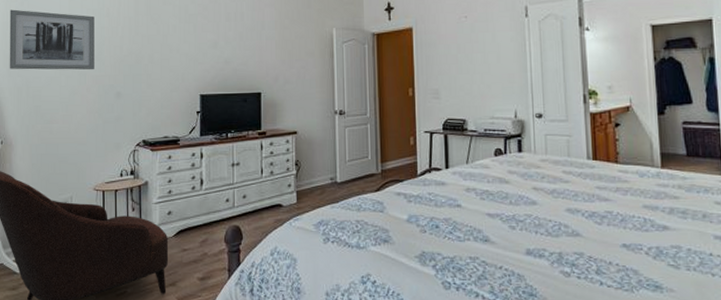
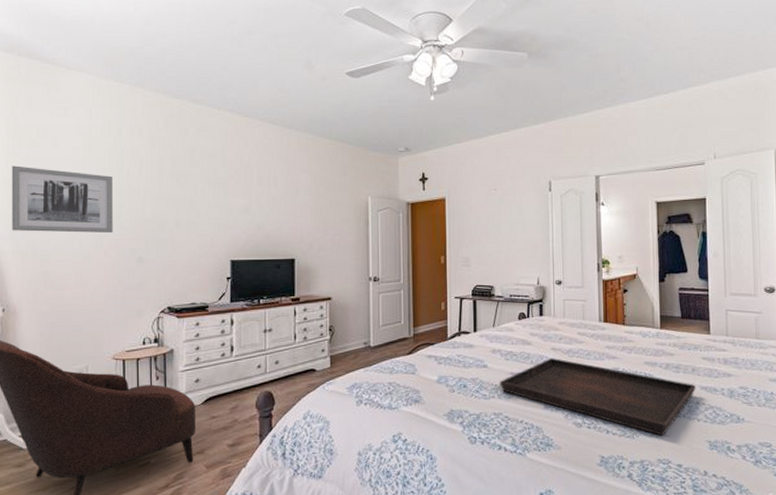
serving tray: none [475,199,708,291] -> present [500,358,696,436]

